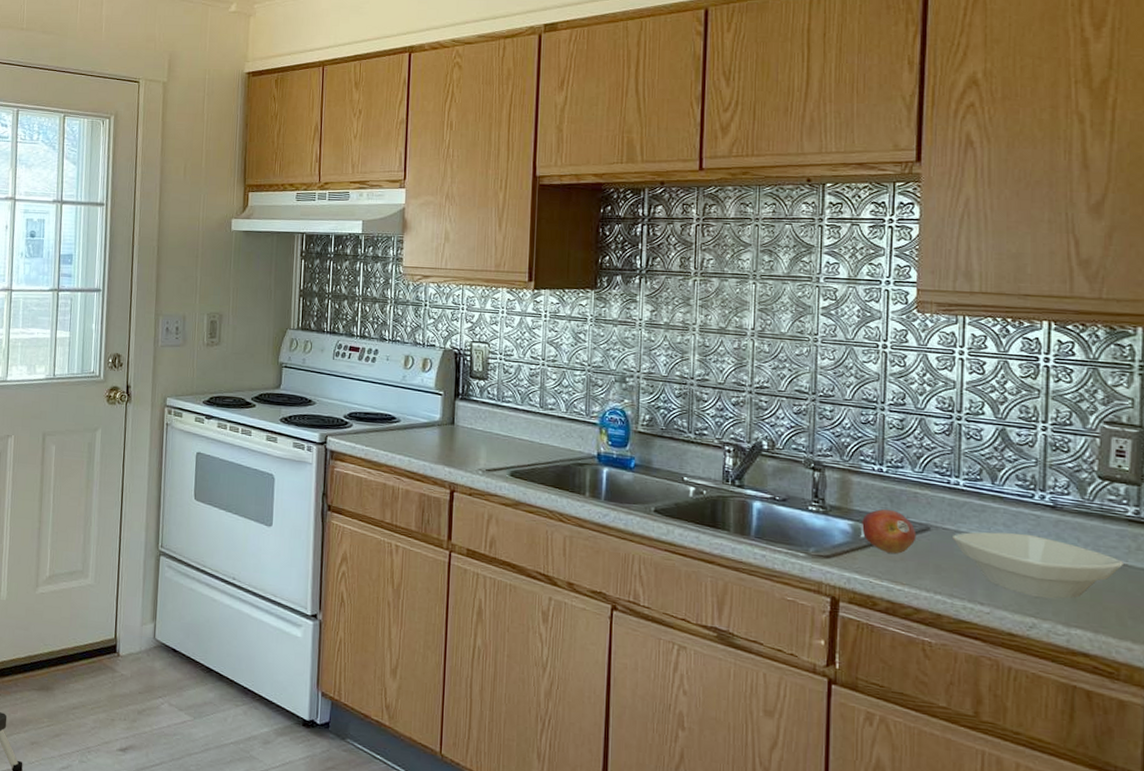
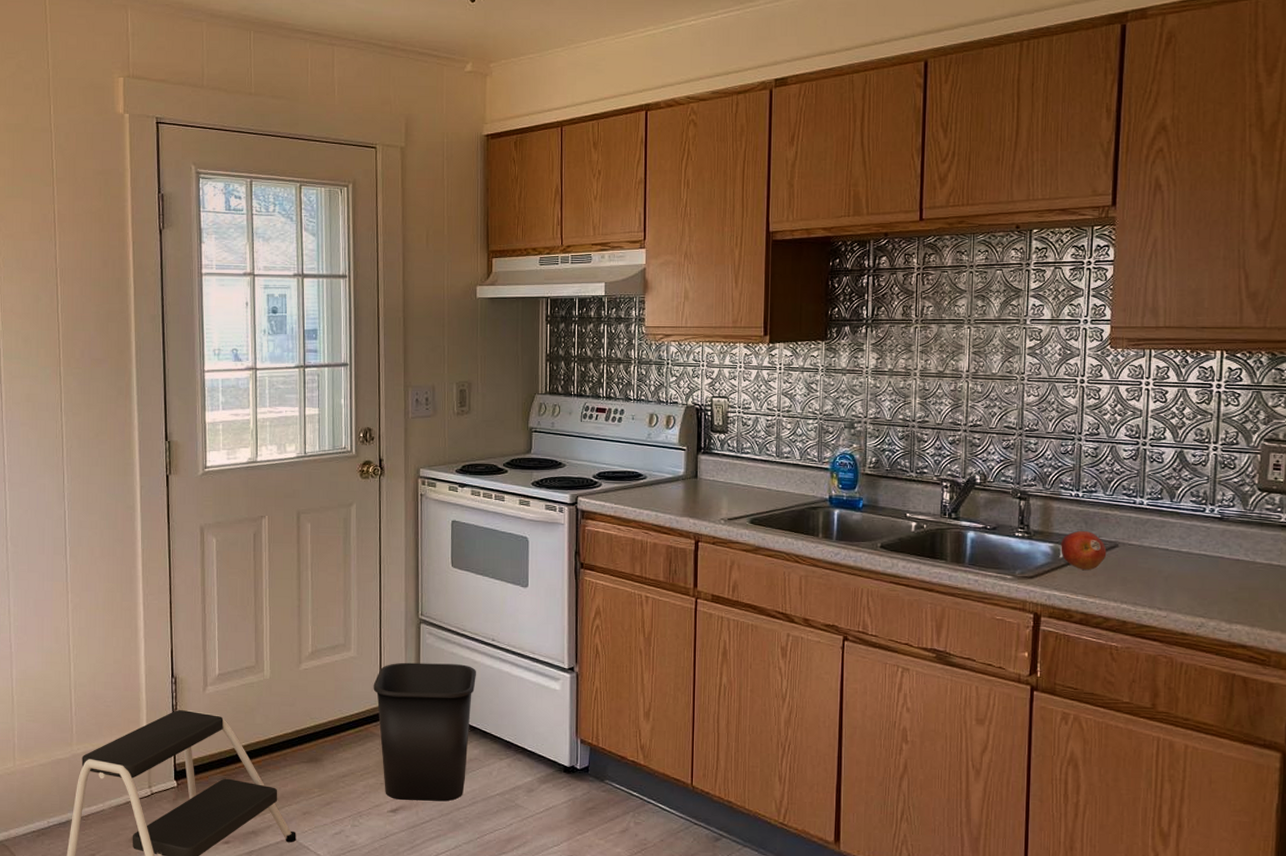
waste bin: none [109,594,215,745] -> present [373,662,476,802]
bowl: present [953,531,1123,600] -> none [1137,543,1276,600]

